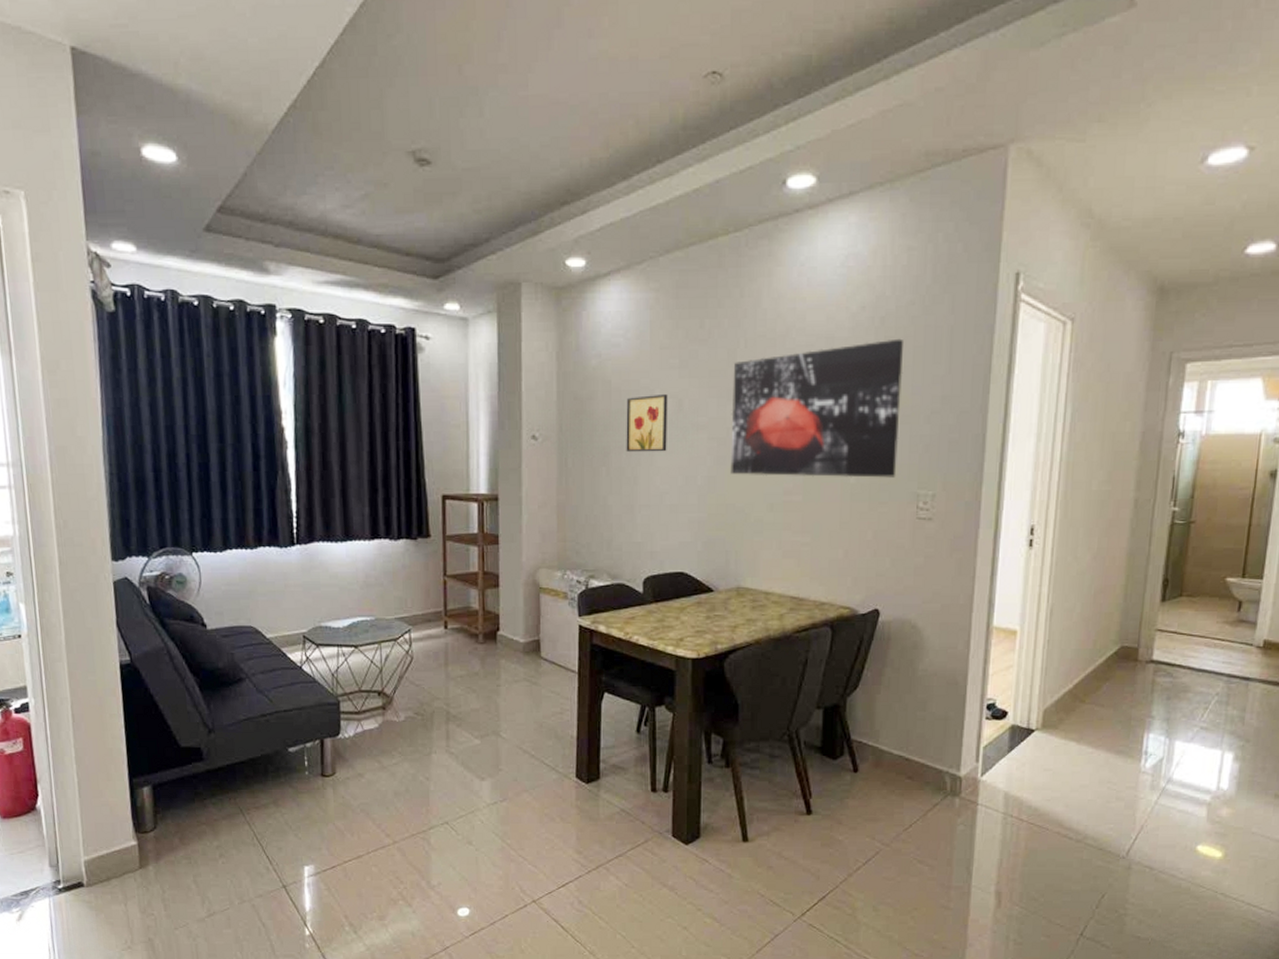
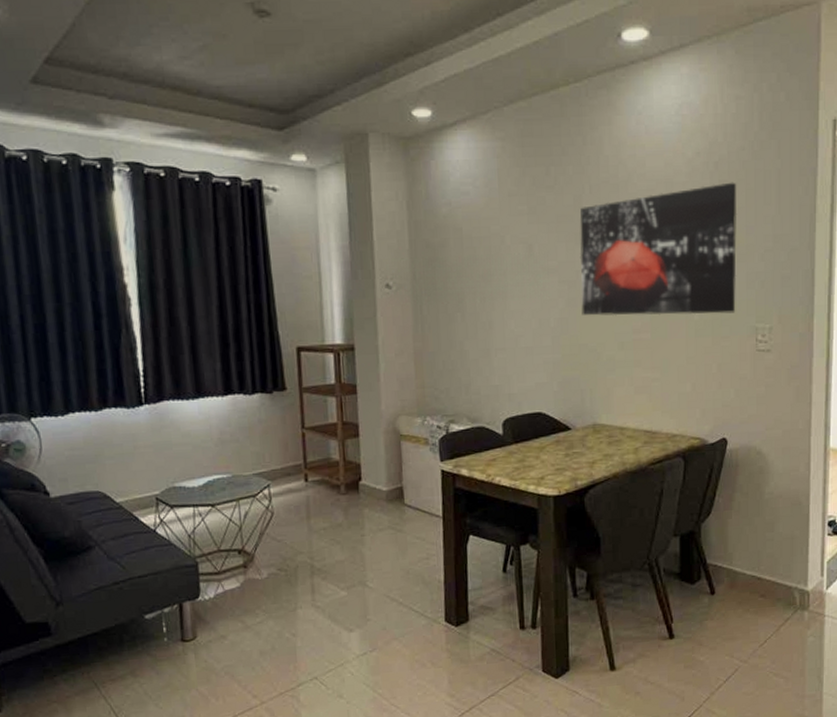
wall art: present [626,393,668,453] -> none [478,239,520,298]

